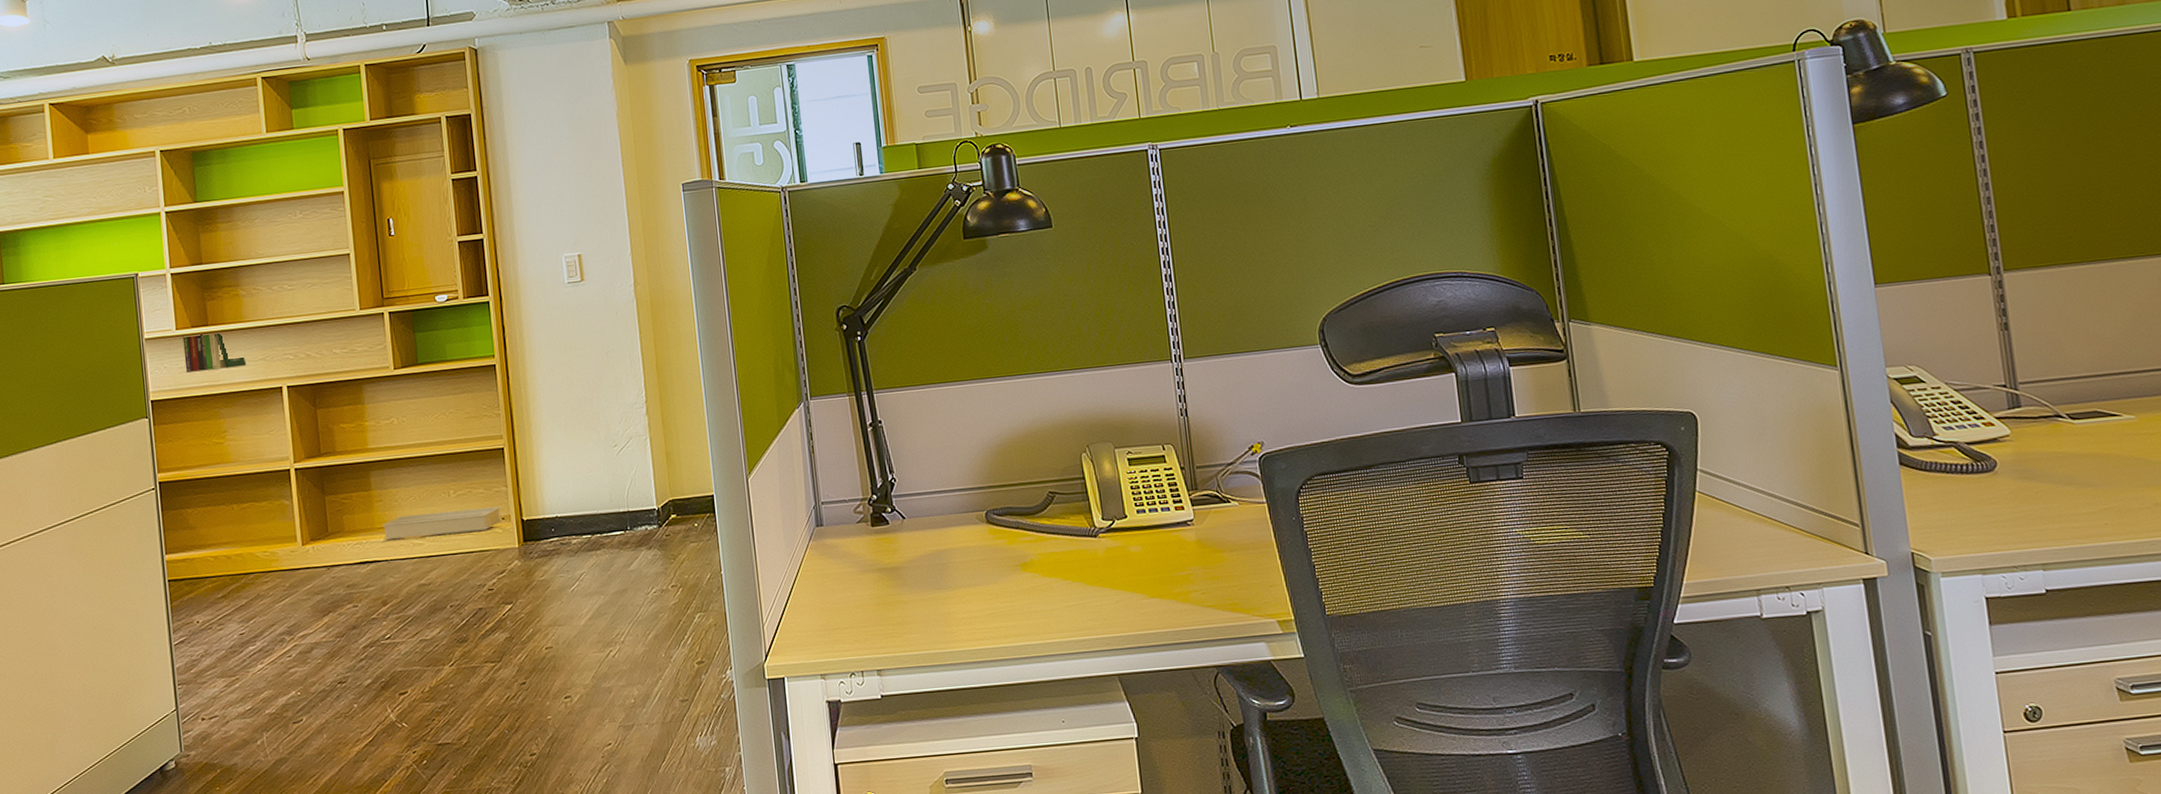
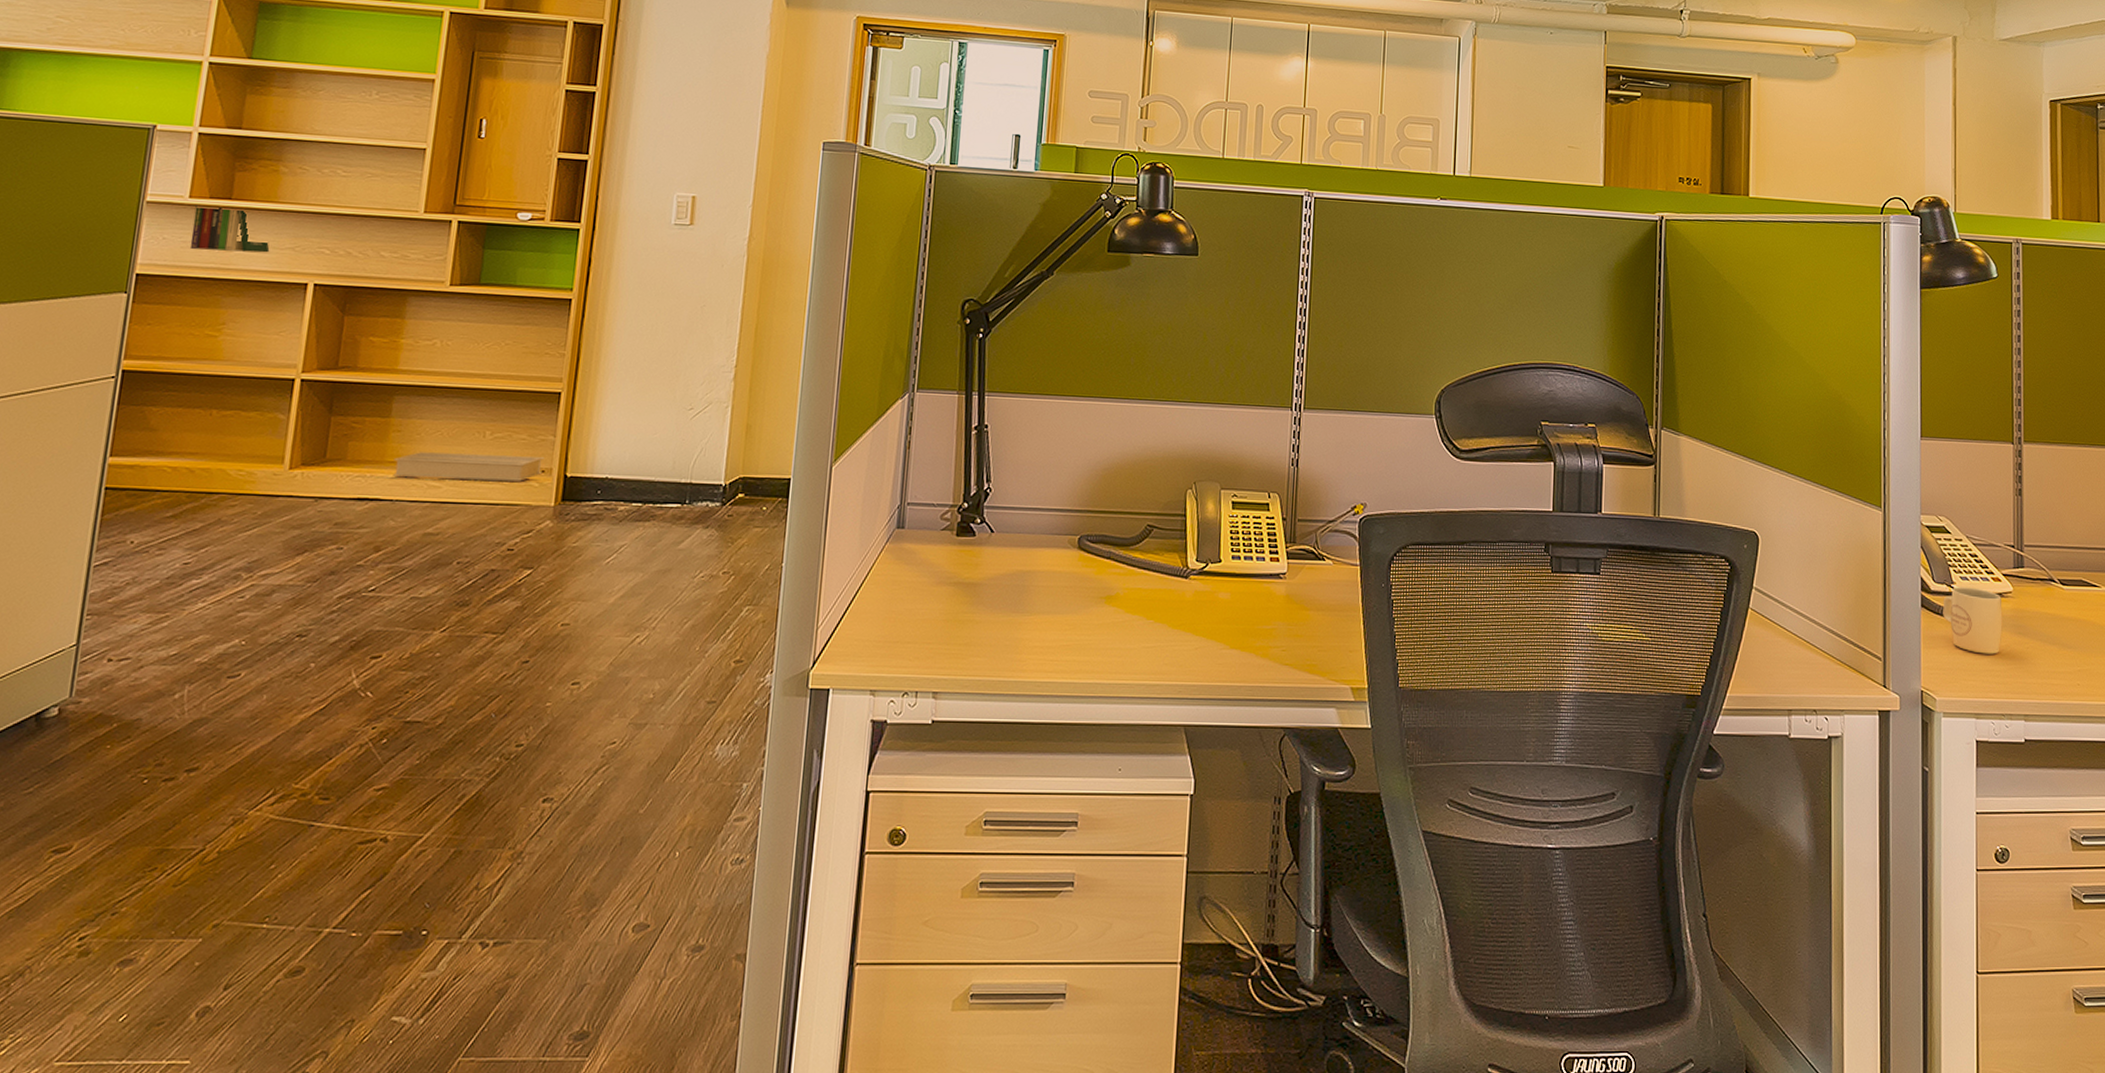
mug: none [1925,436,2004,506] -> present [1943,587,2003,654]

